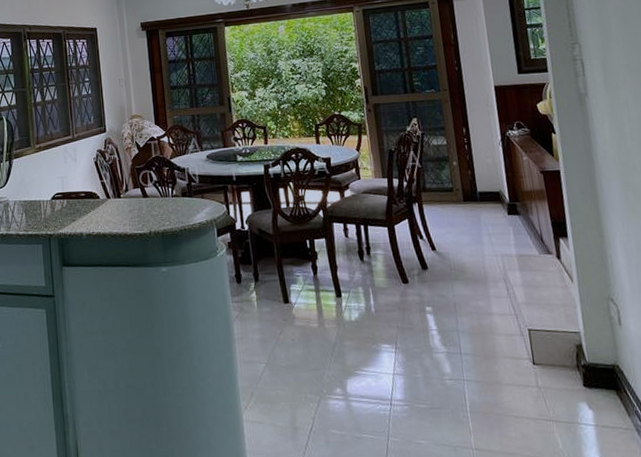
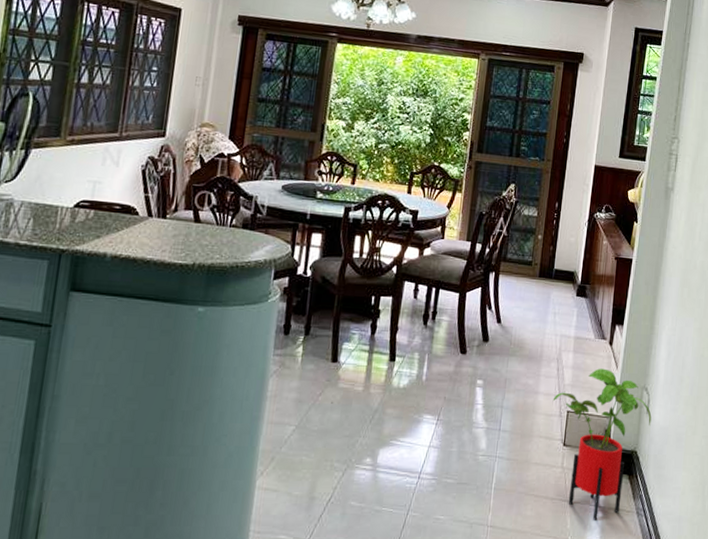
house plant: none [509,283,628,440] -> present [552,368,652,520]

